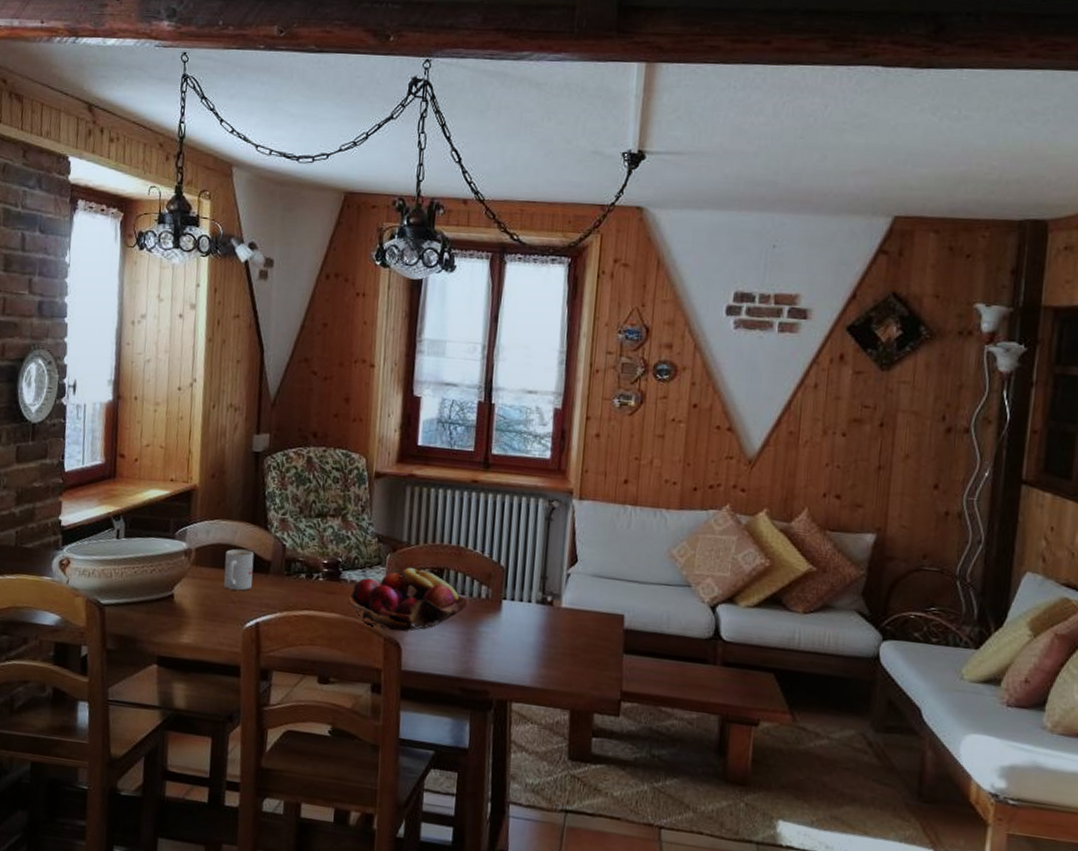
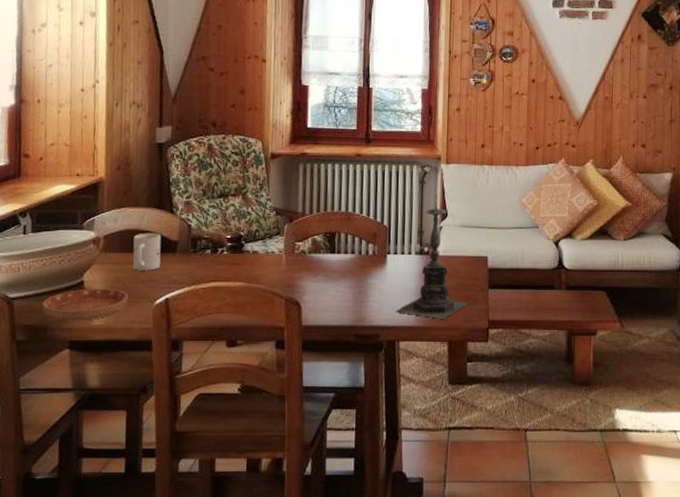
saucer: none [132,602,219,637] -> present [42,288,129,321]
fruit basket: present [347,567,469,632] -> none [250,234,359,292]
candle holder: none [510,535,598,683] -> present [396,195,469,319]

